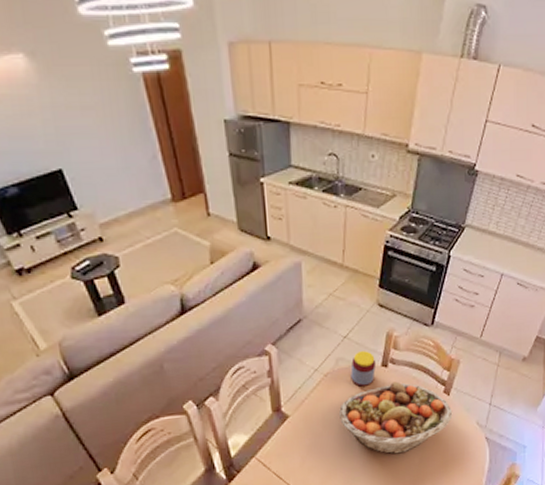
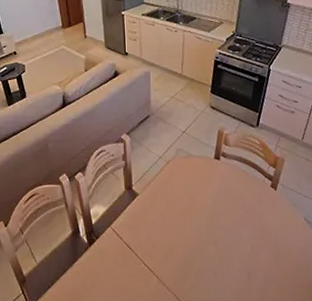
fruit basket: present [339,381,453,454] -> none [179,173,281,240]
jar: present [350,351,377,387] -> none [188,145,210,175]

